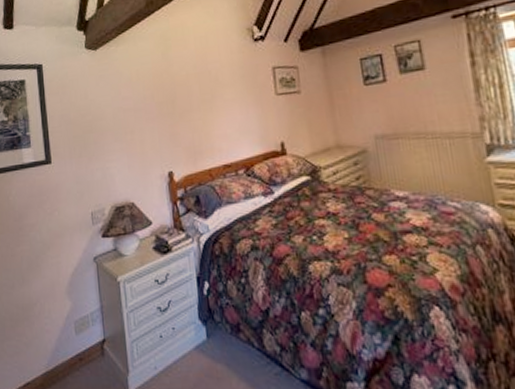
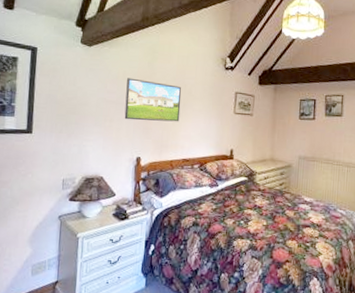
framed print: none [141,74,211,128] -> present [124,78,182,122]

